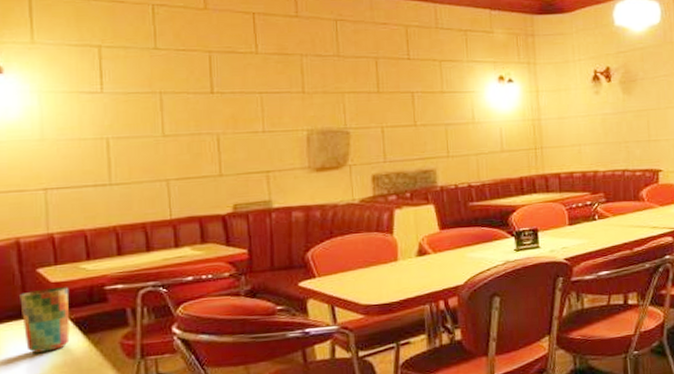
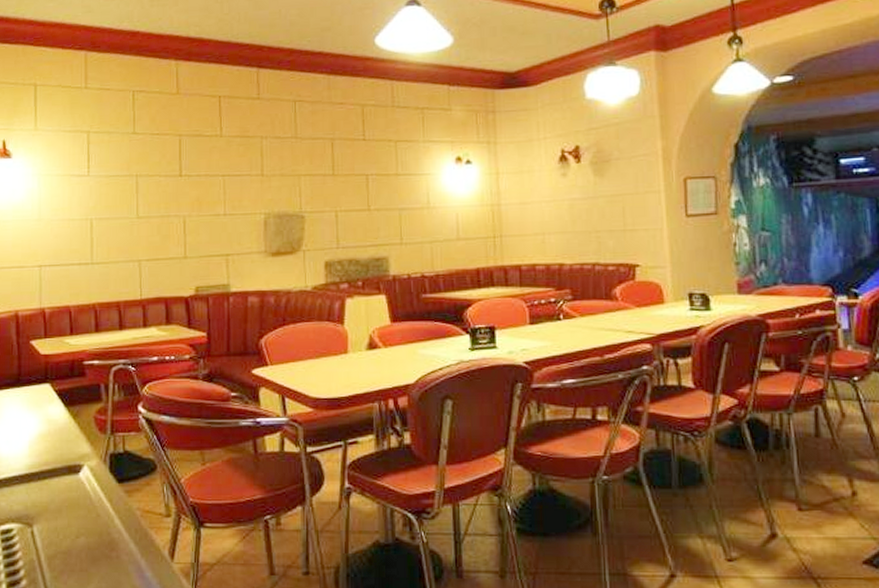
cup: present [20,287,70,353] -> none [16,360,54,420]

